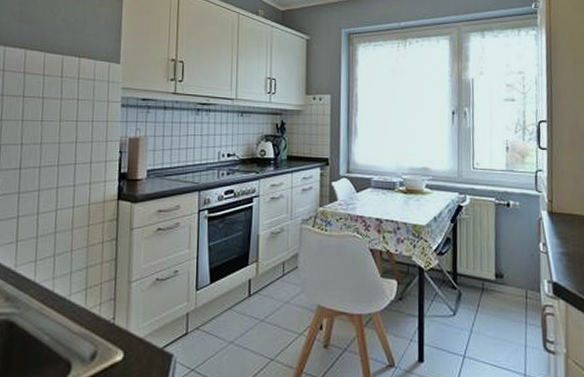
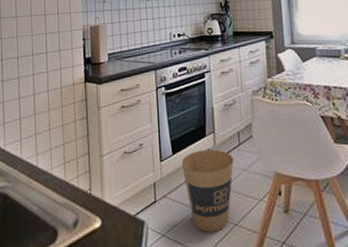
trash can: none [219,280,276,367] -> present [181,150,234,232]

